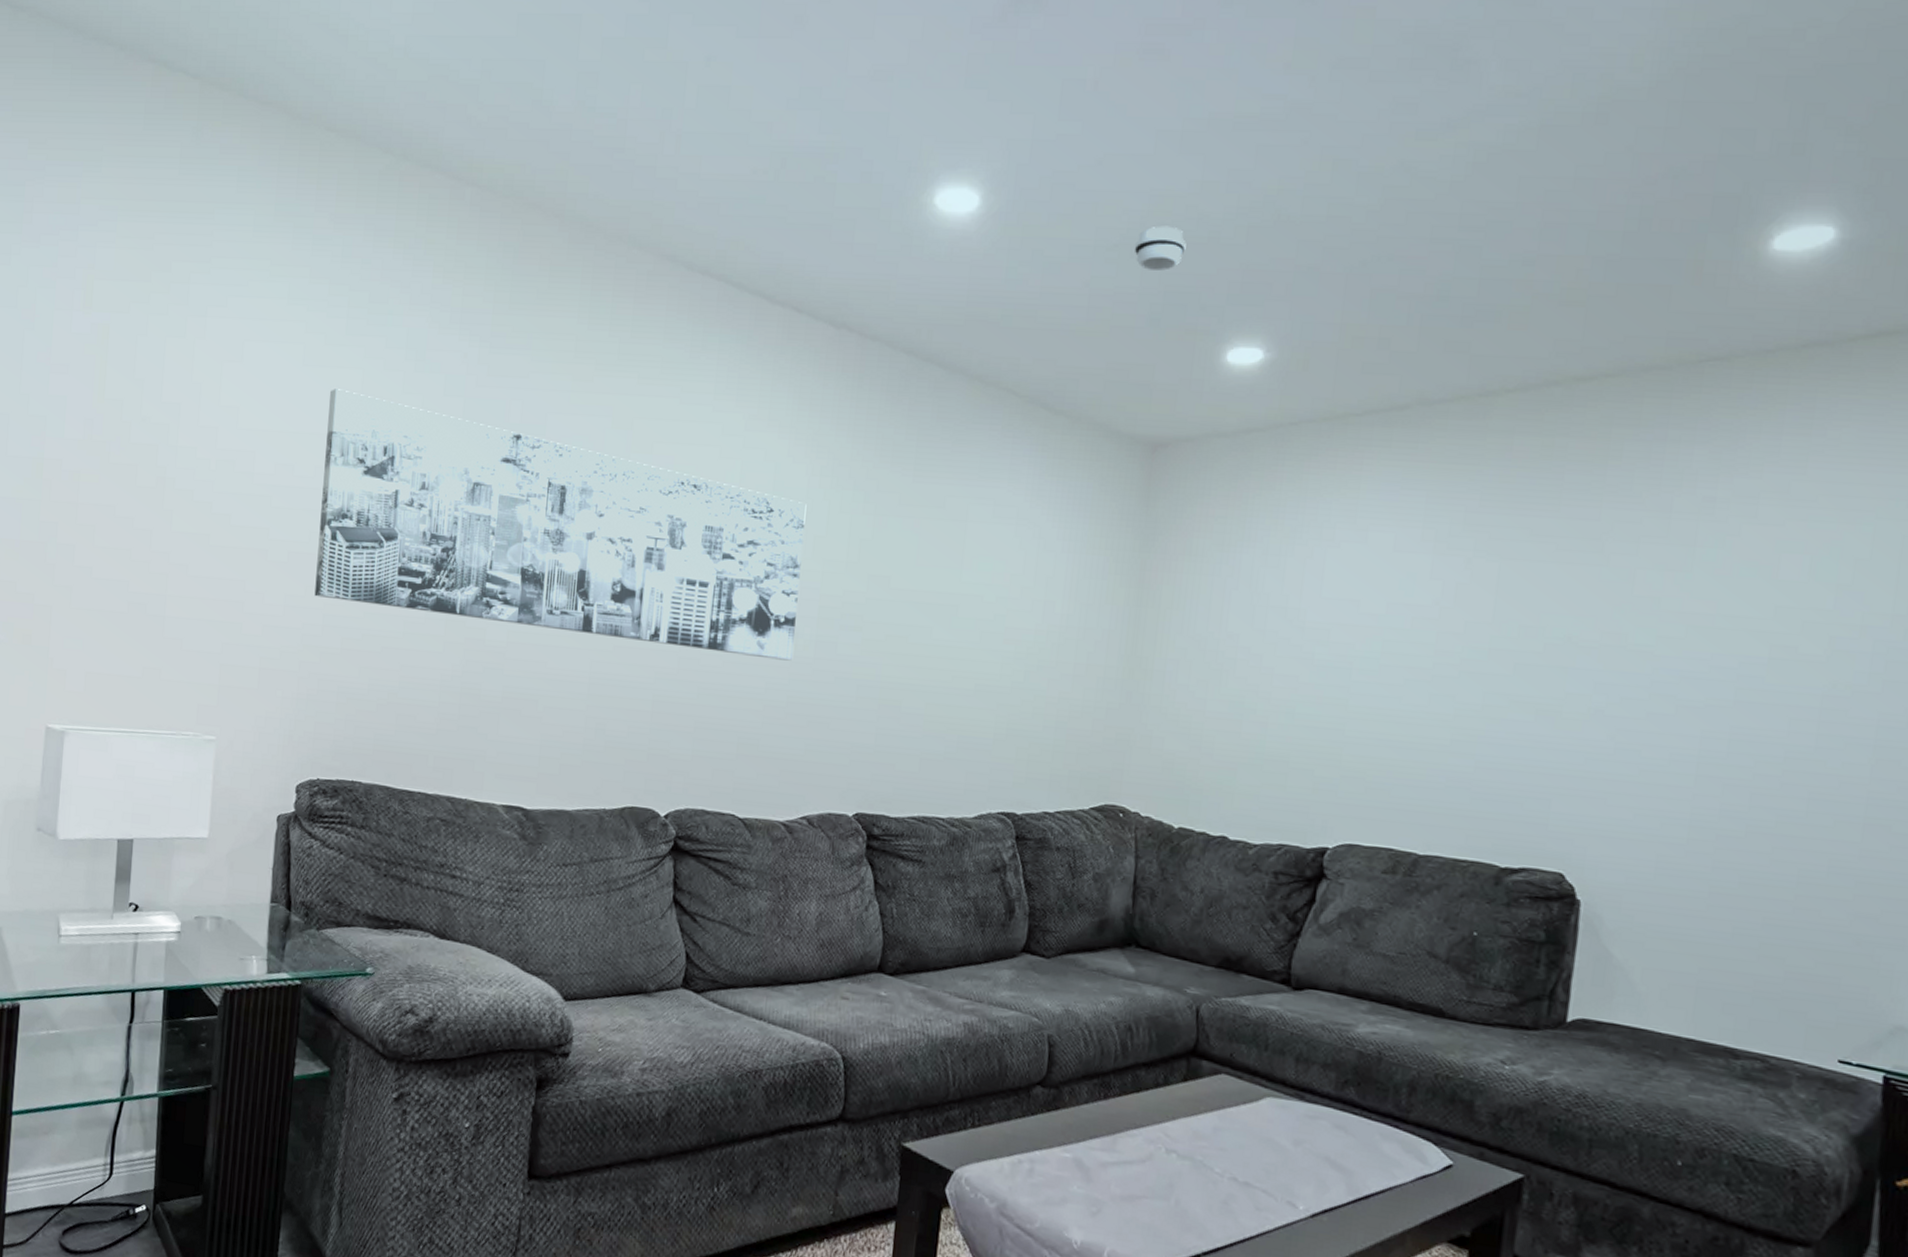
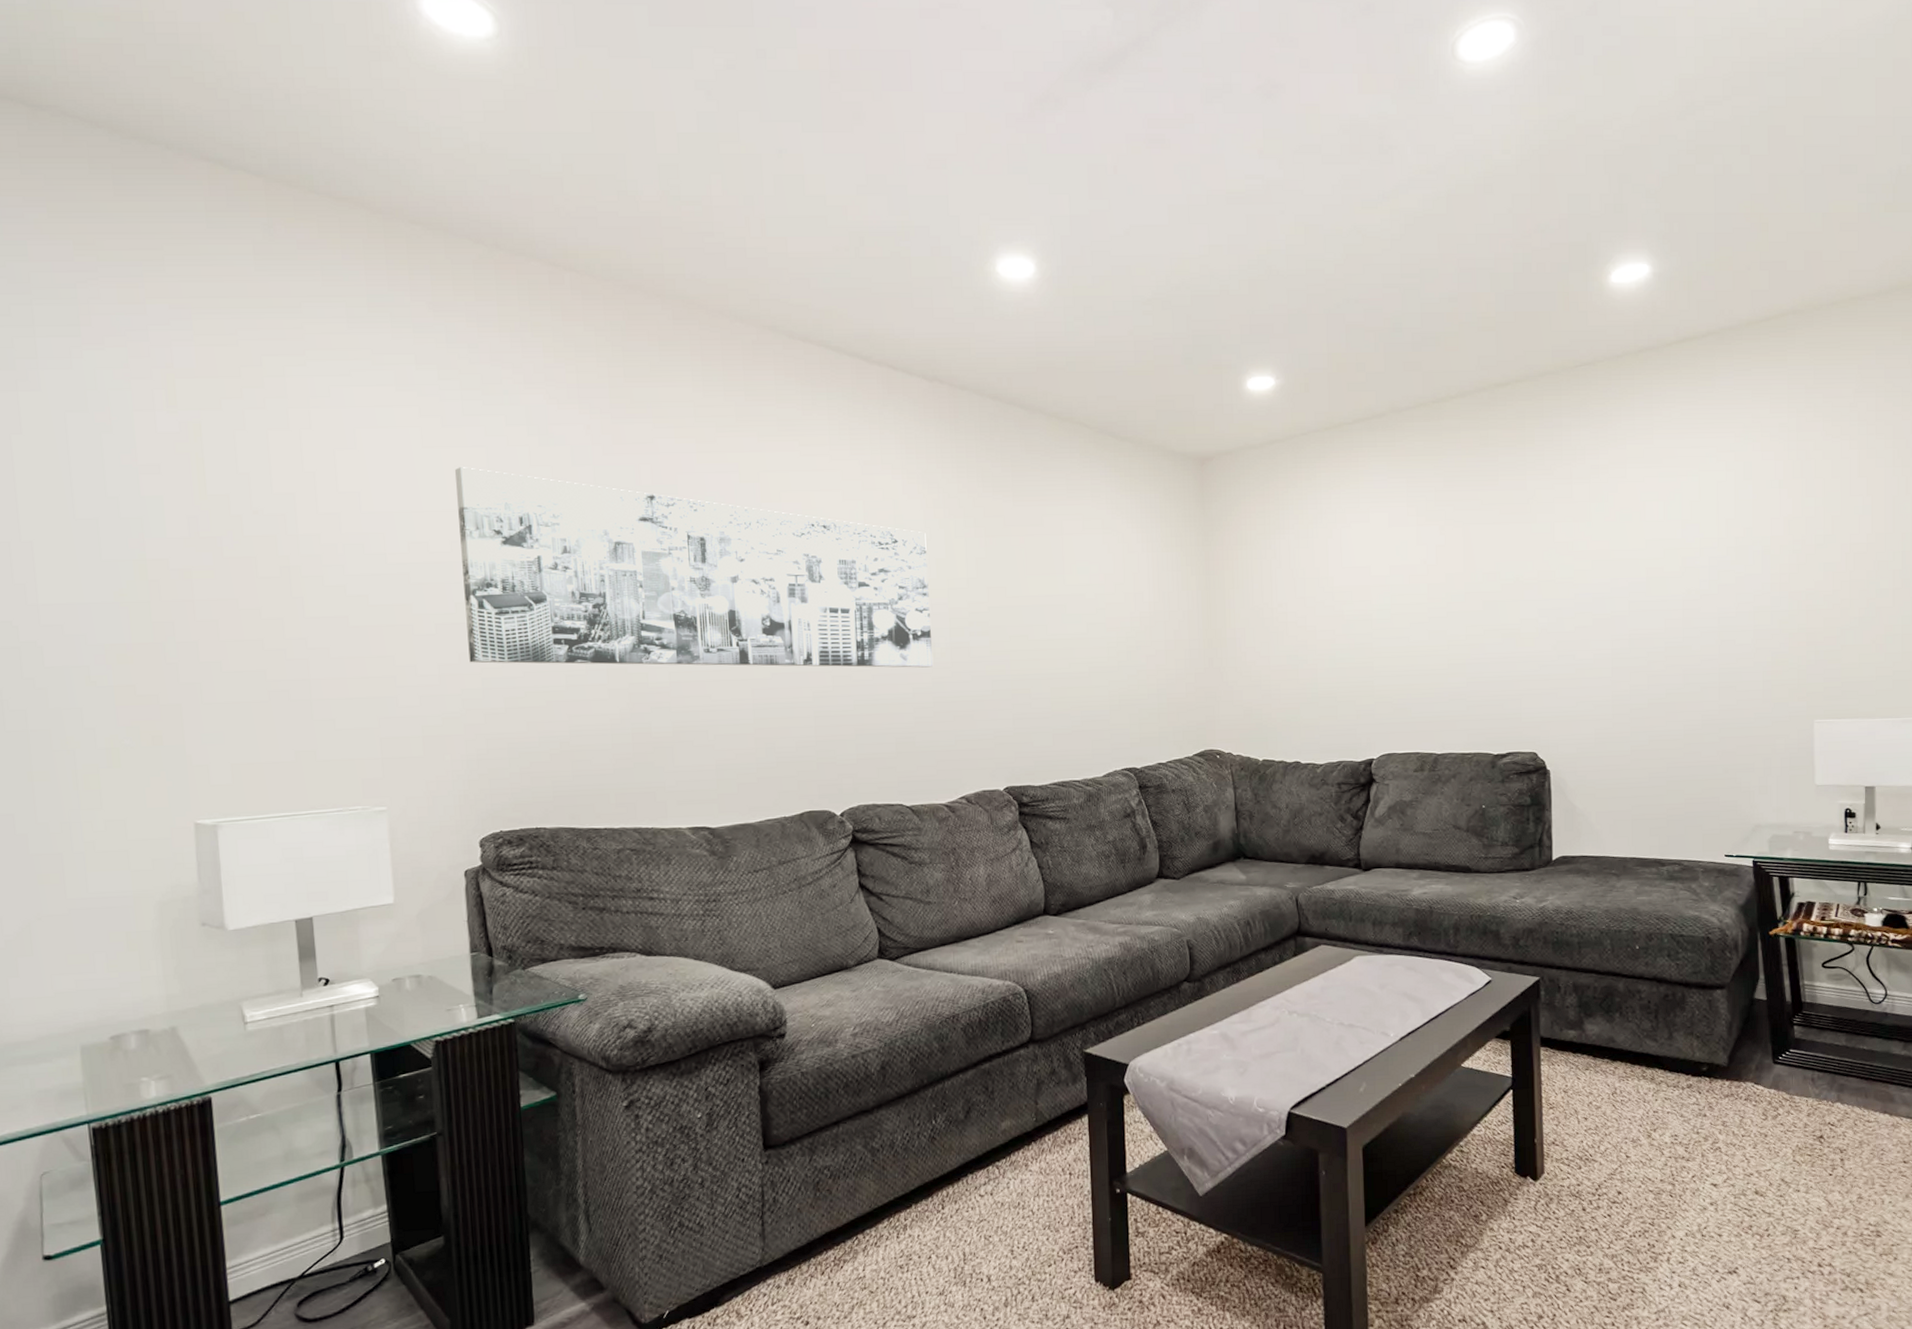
smoke detector: present [1134,226,1186,271] -> none [1164,282,1204,319]

